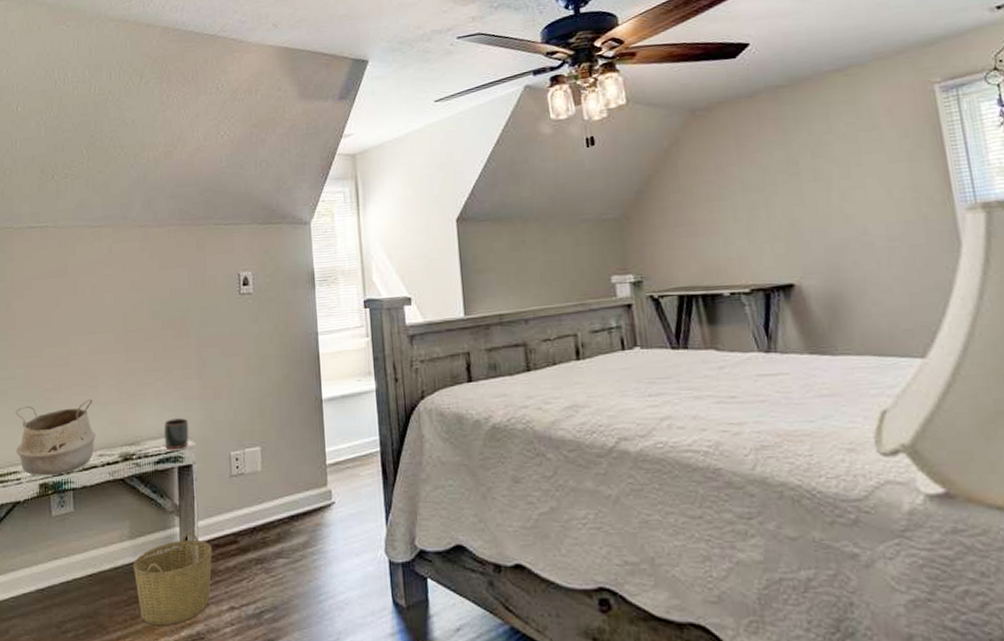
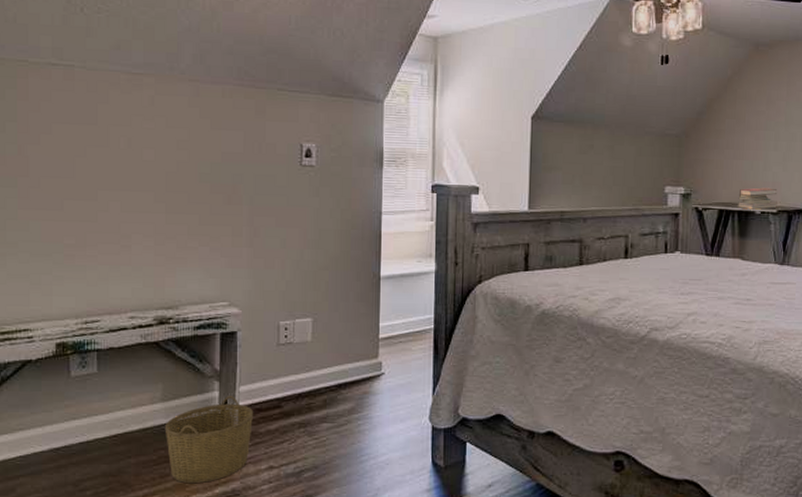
woven basket: present [15,399,96,476] -> none [27,259,127,335]
mug: present [163,418,189,449] -> none [206,285,235,315]
books: none [699,264,750,292] -> present [738,187,778,210]

